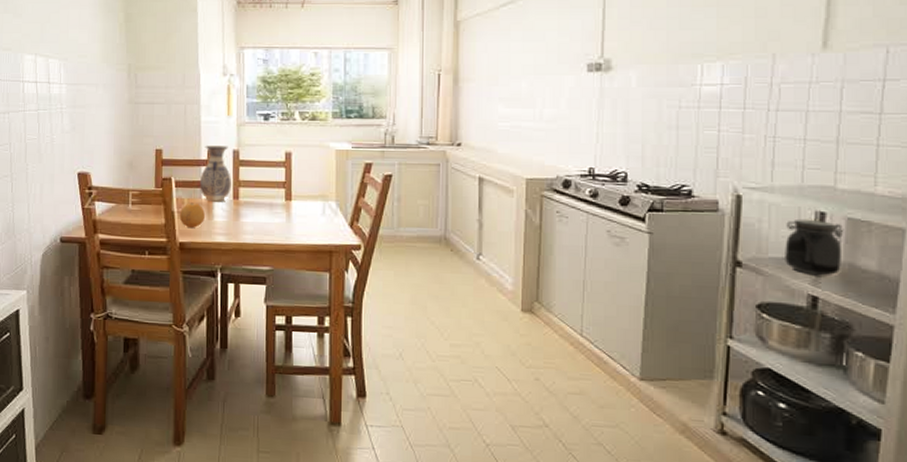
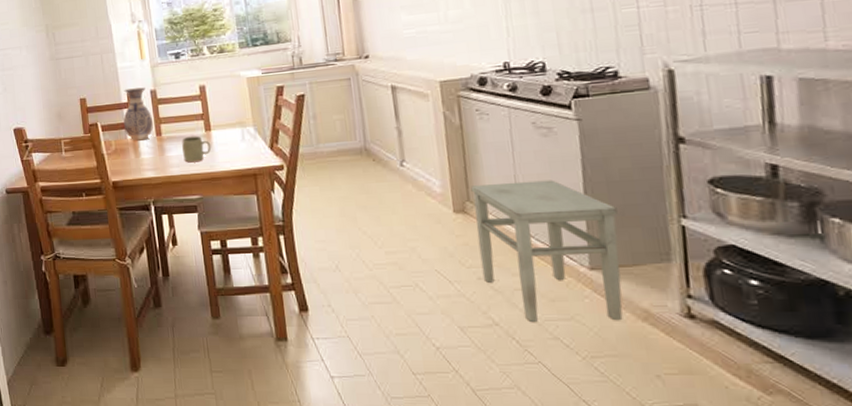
fruit: present [179,202,206,228] -> none [108,143,133,167]
mug: none [258,204,290,232] -> present [181,136,212,163]
stool: none [540,287,672,432] -> present [470,180,623,321]
jar: present [785,218,844,276] -> none [728,84,800,143]

